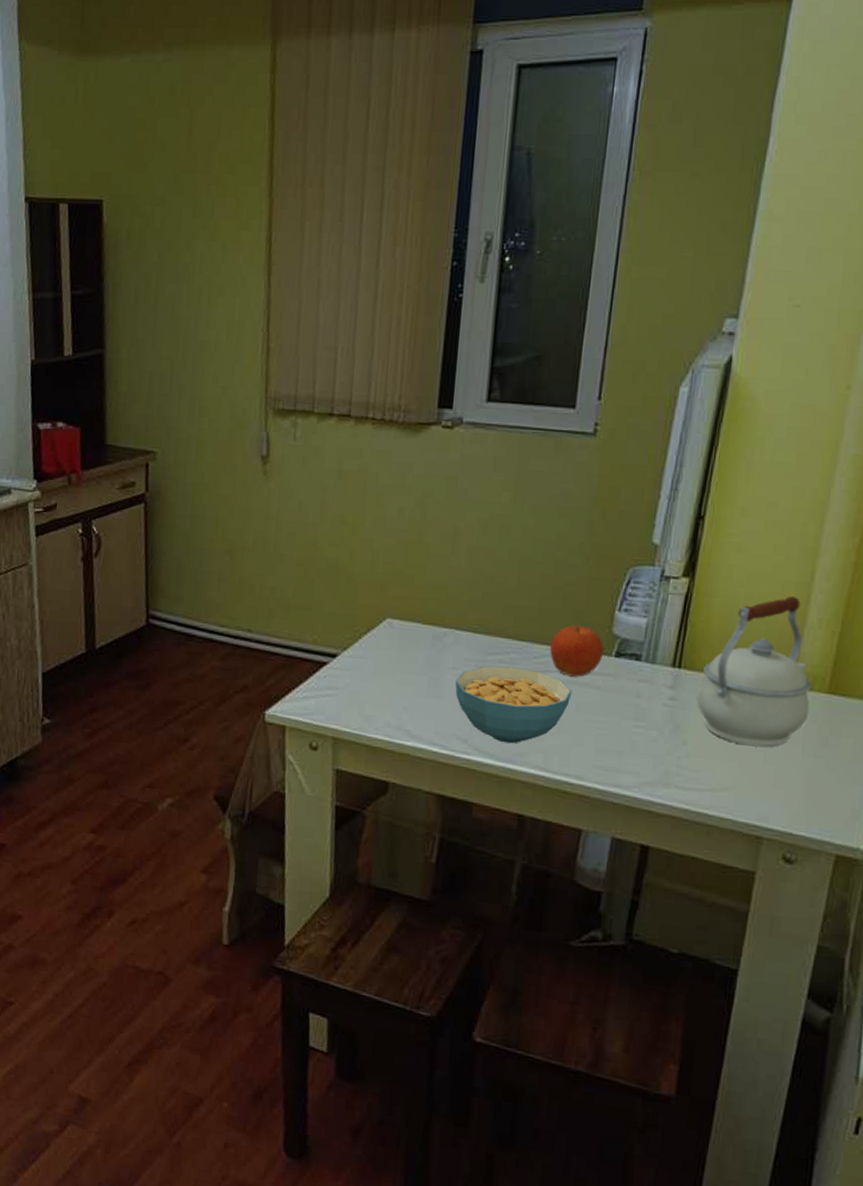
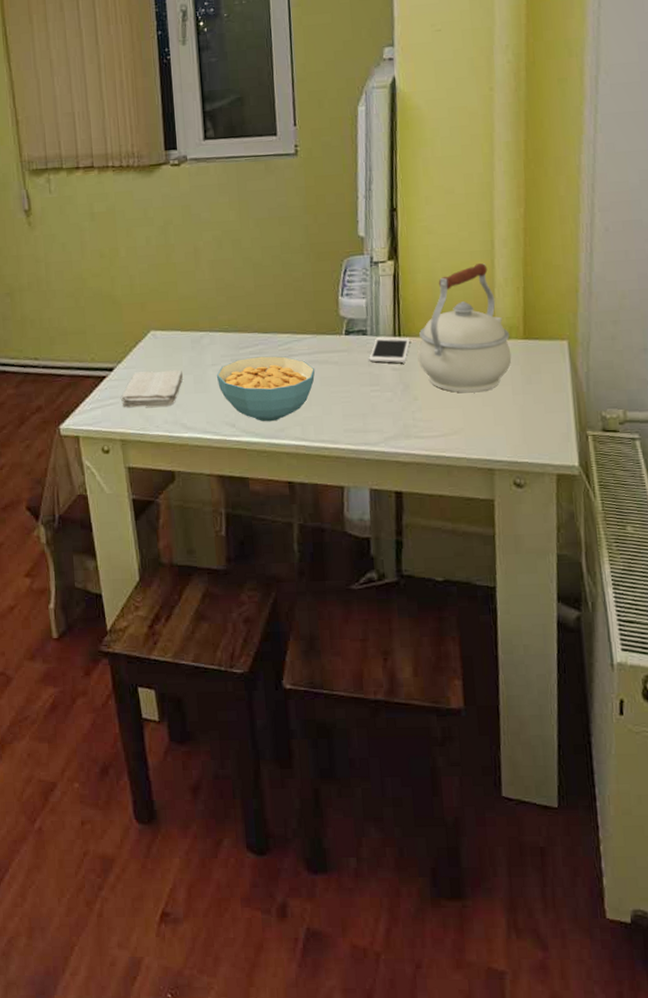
washcloth: none [340,663,416,708] -> present [121,370,183,408]
fruit: present [550,625,604,677] -> none [290,313,335,357]
cell phone: none [638,665,691,699] -> present [369,336,410,363]

